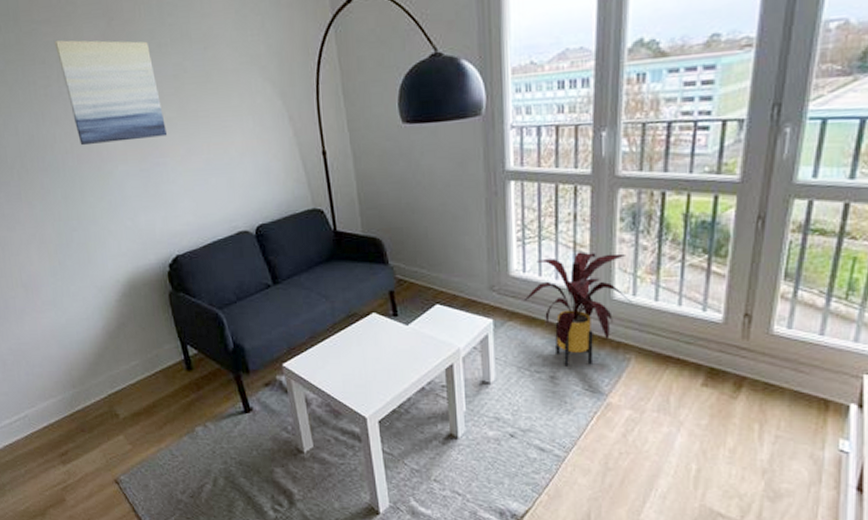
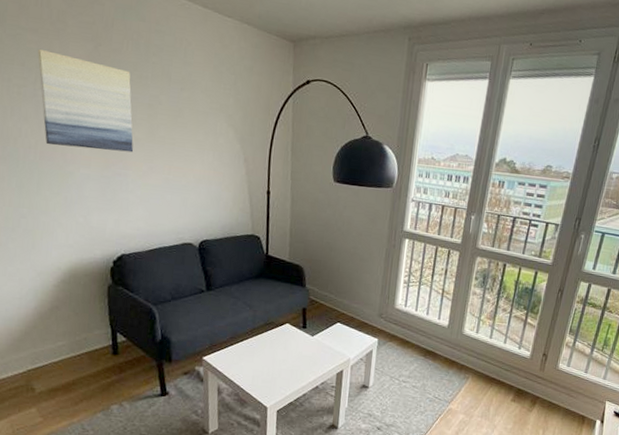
house plant: present [525,252,633,366] -> none [403,297,476,380]

